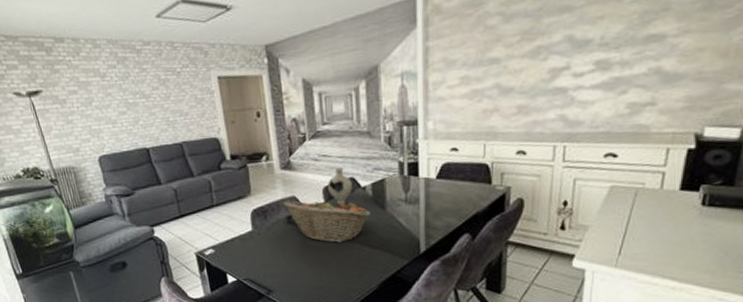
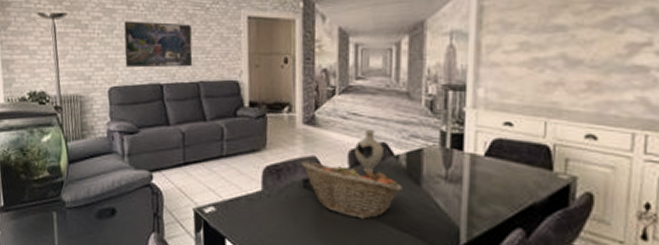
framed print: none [101,89,173,136] -> present [124,21,193,68]

